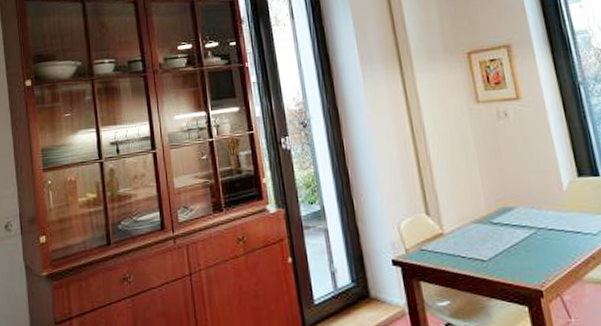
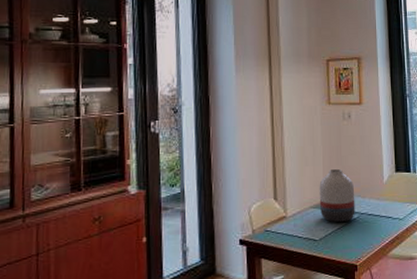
vase: none [478,176,530,239] -> present [319,168,355,222]

